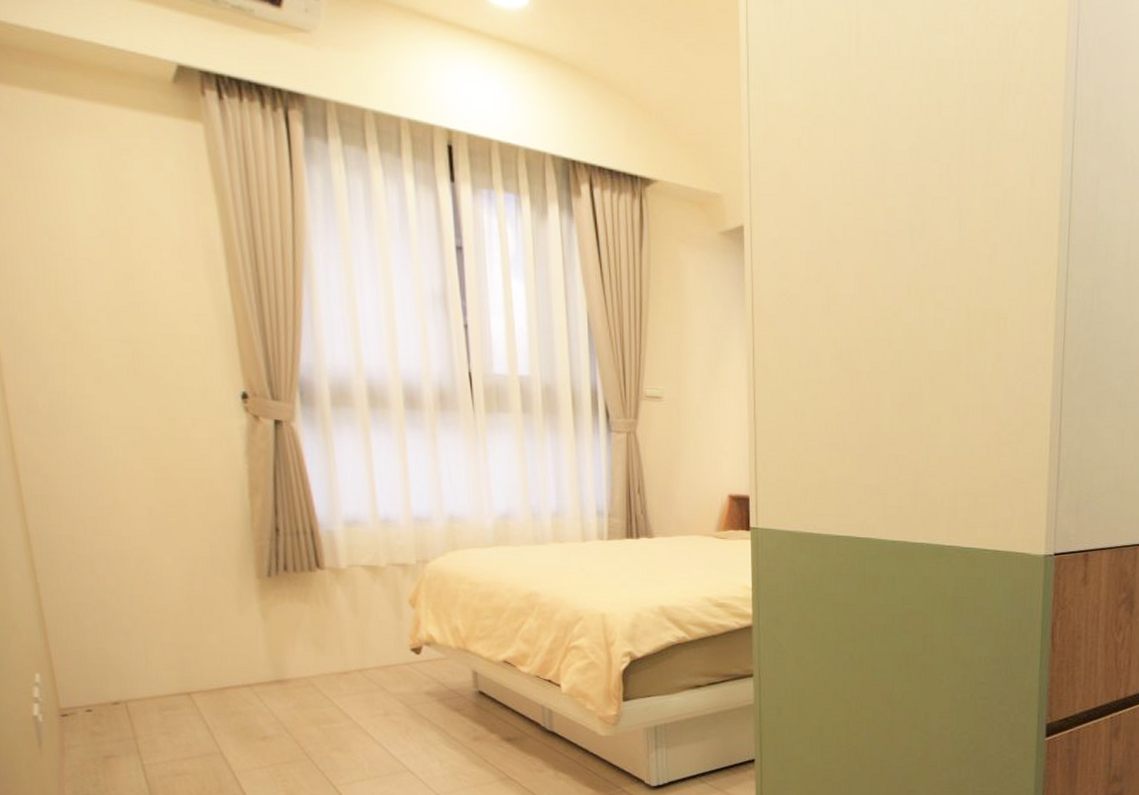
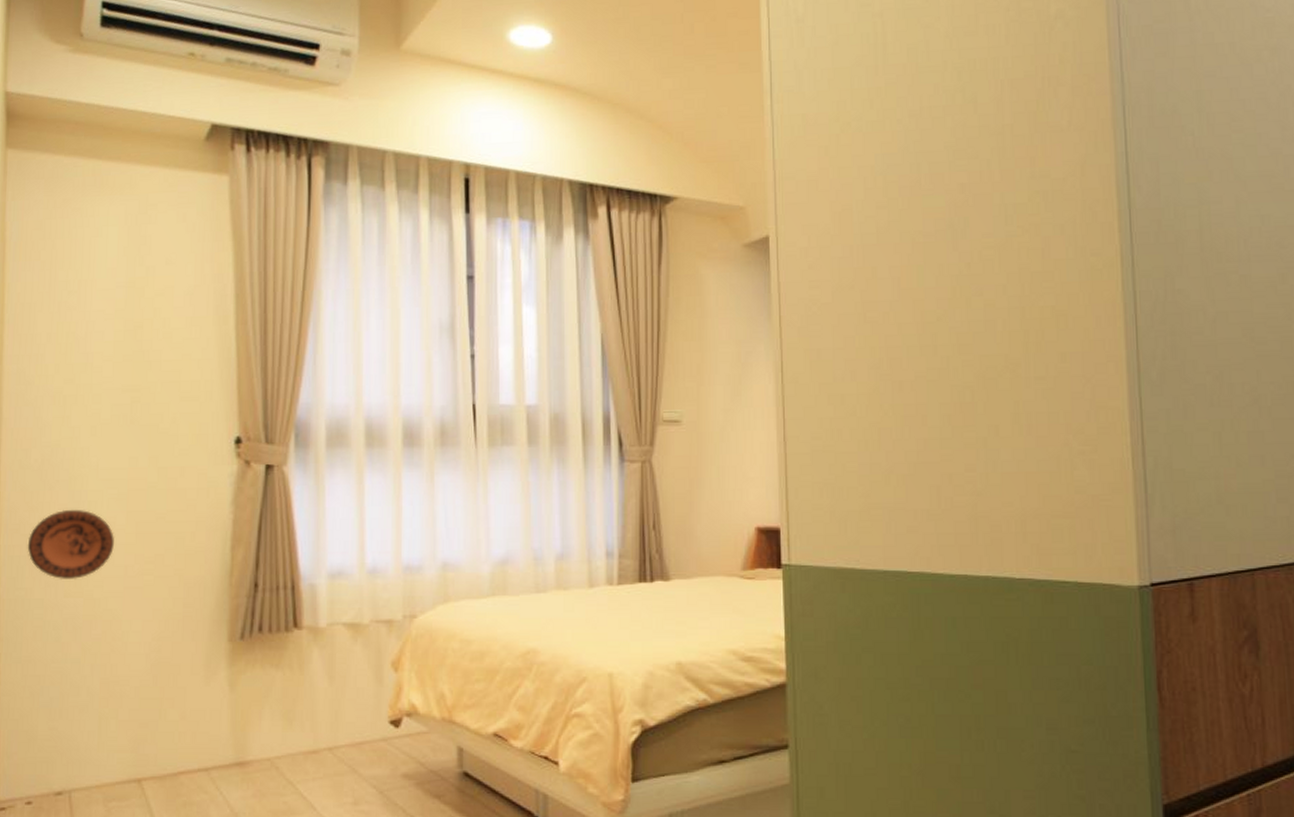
decorative plate: none [48,453,135,519] -> present [27,509,114,579]

